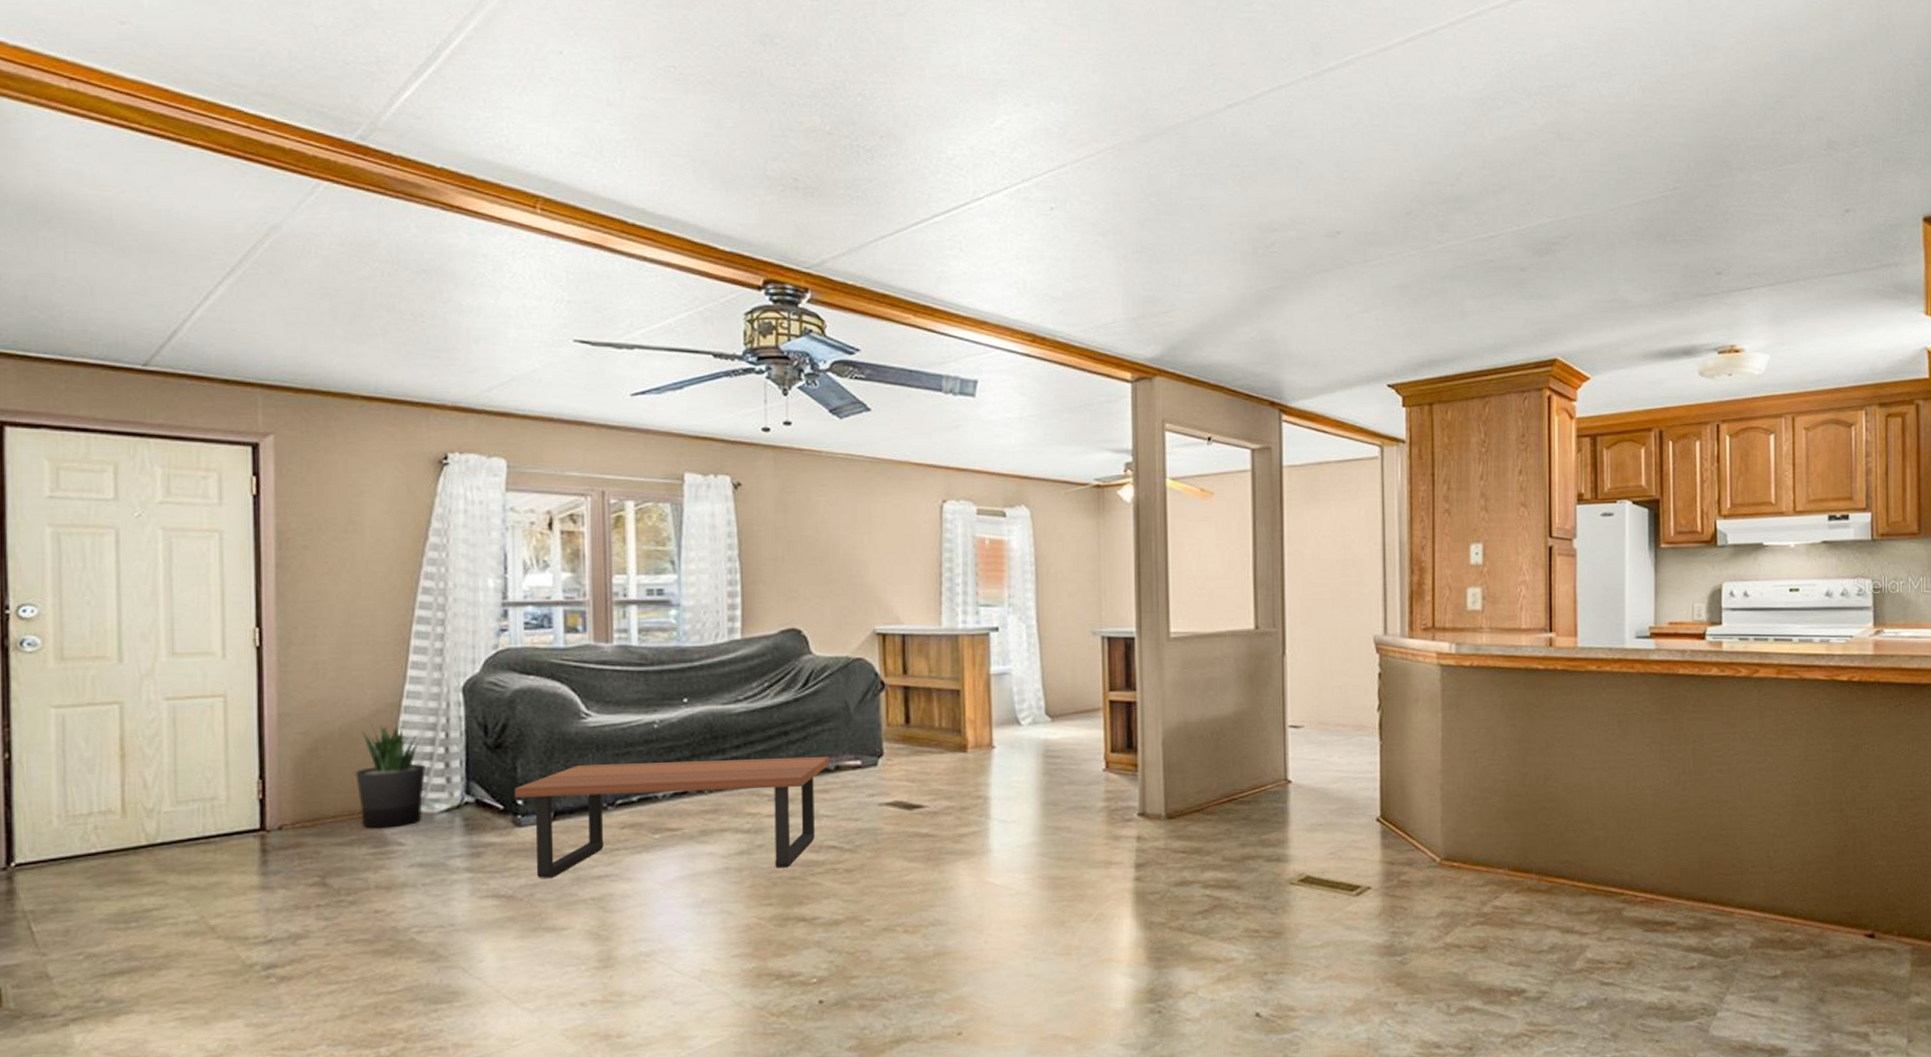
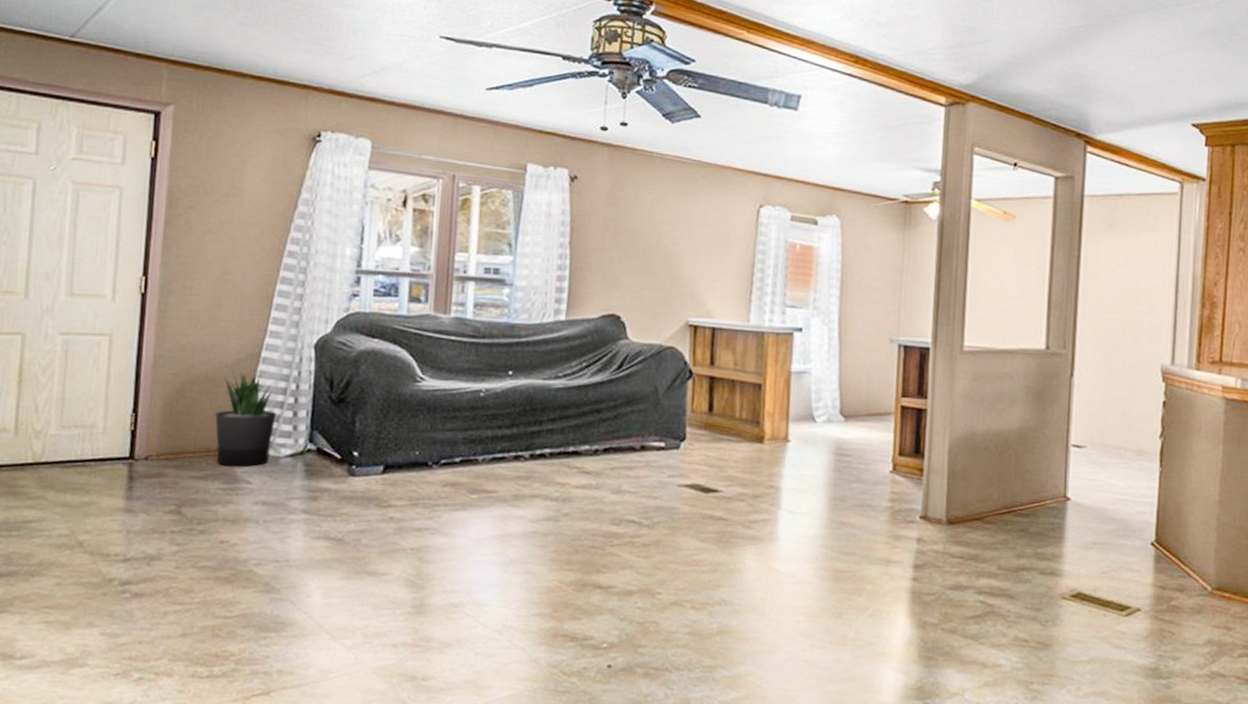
coffee table: present [514,756,829,878] -> none [351,424,636,536]

